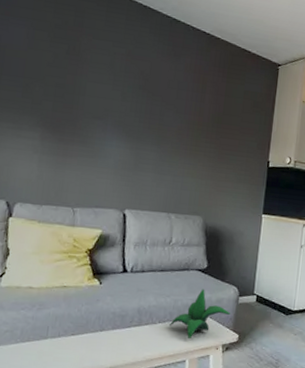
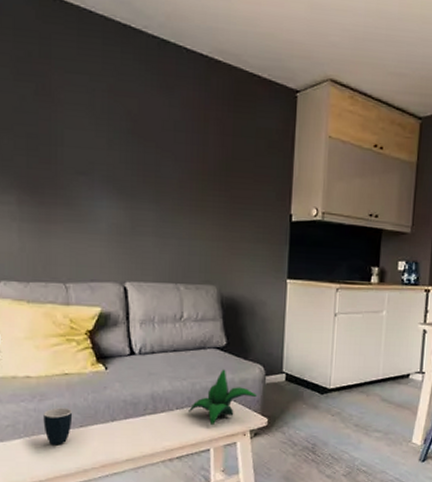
mug: none [39,316,67,351] -> present [43,407,73,446]

